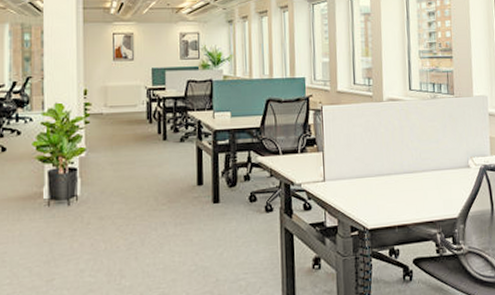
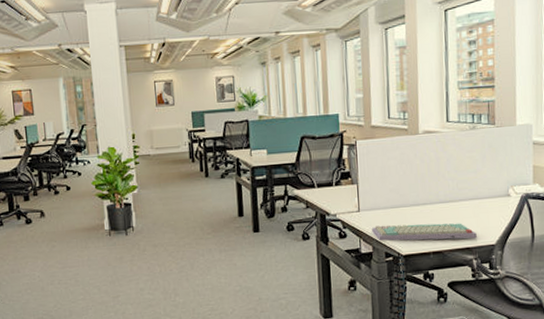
keyboard: none [337,194,441,214] -> present [372,223,478,241]

